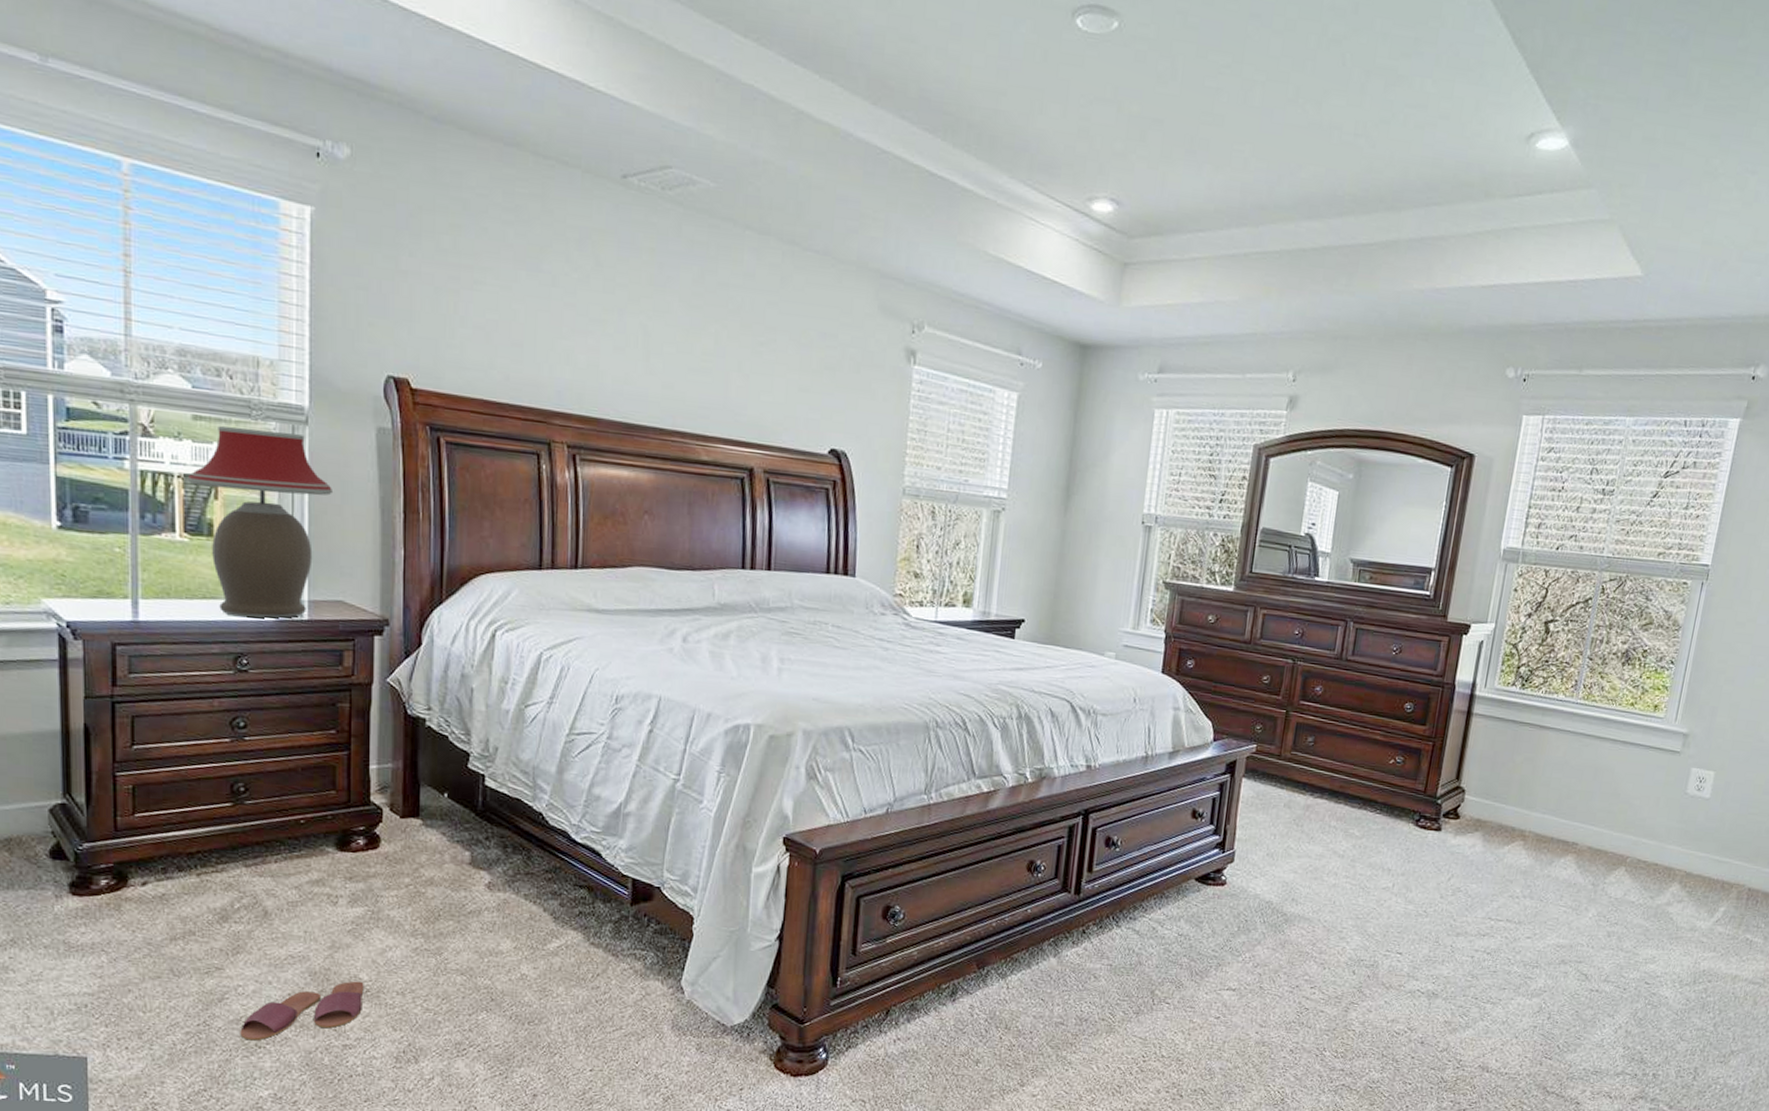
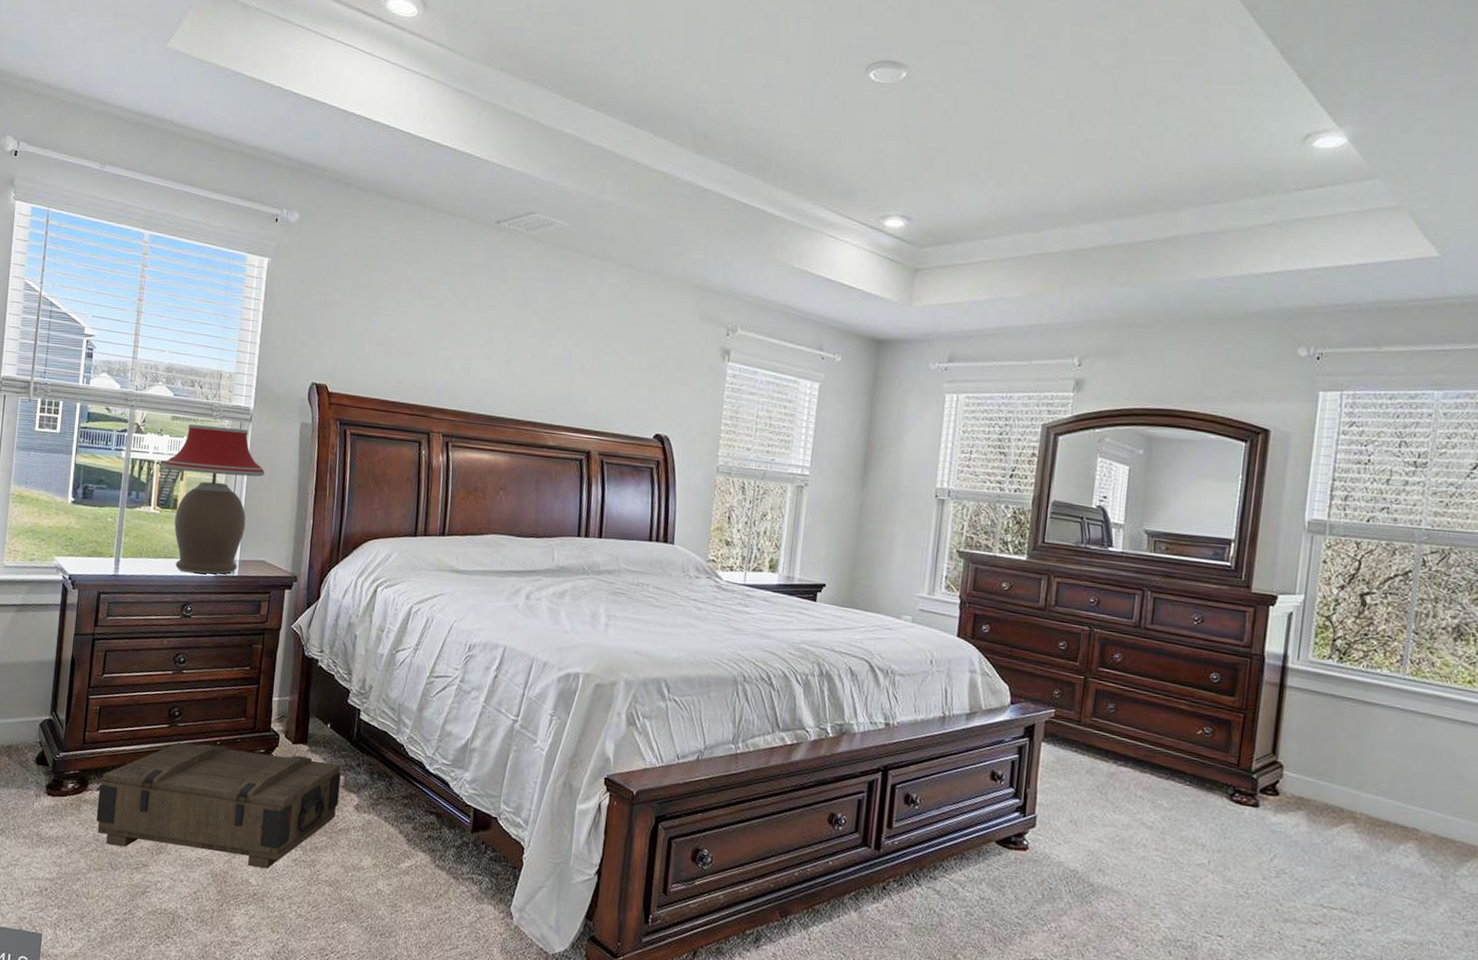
ammo crate: none [144,823,466,962] -> present [96,742,341,869]
slippers: present [240,981,364,1041] -> none [155,884,253,932]

